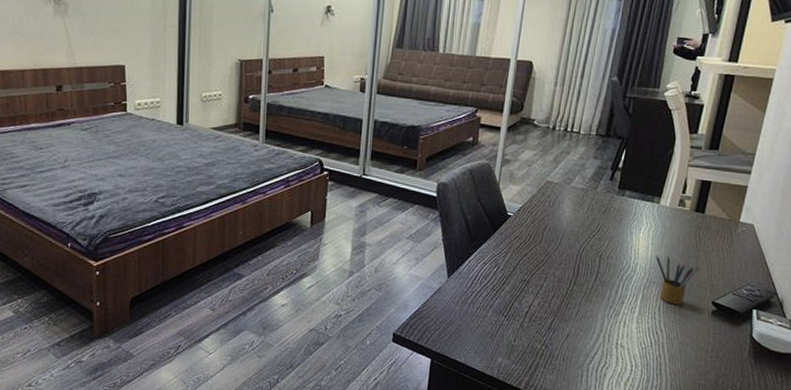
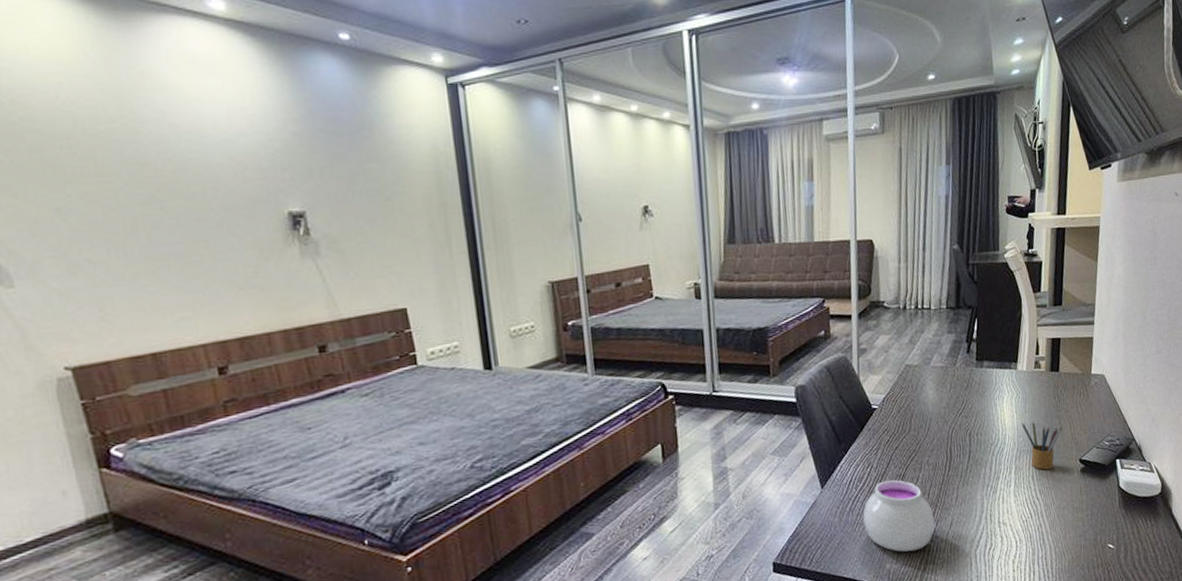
jar: none [482,282,552,352] -> present [863,479,935,552]

